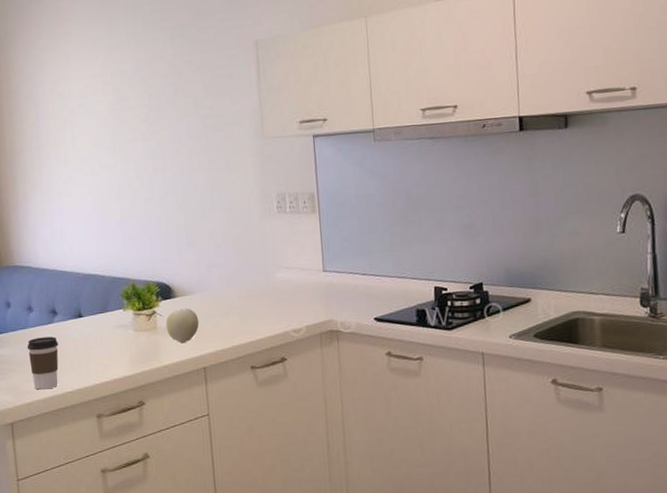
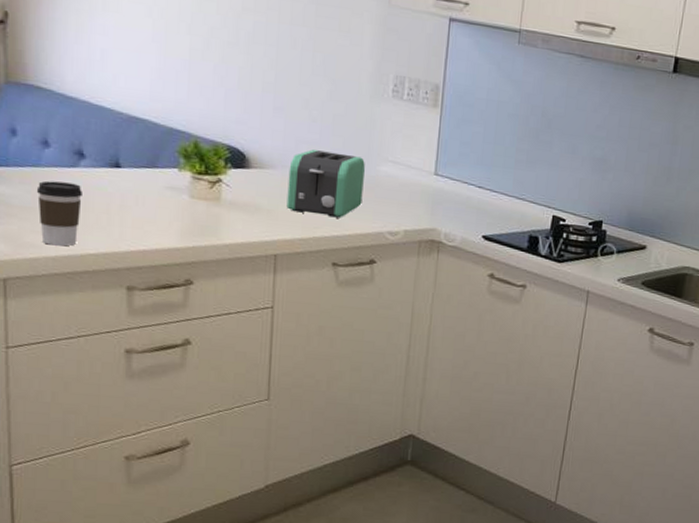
fruit: present [166,307,199,343] -> none [232,182,277,222]
toaster: none [205,269,267,328] -> present [286,150,365,218]

